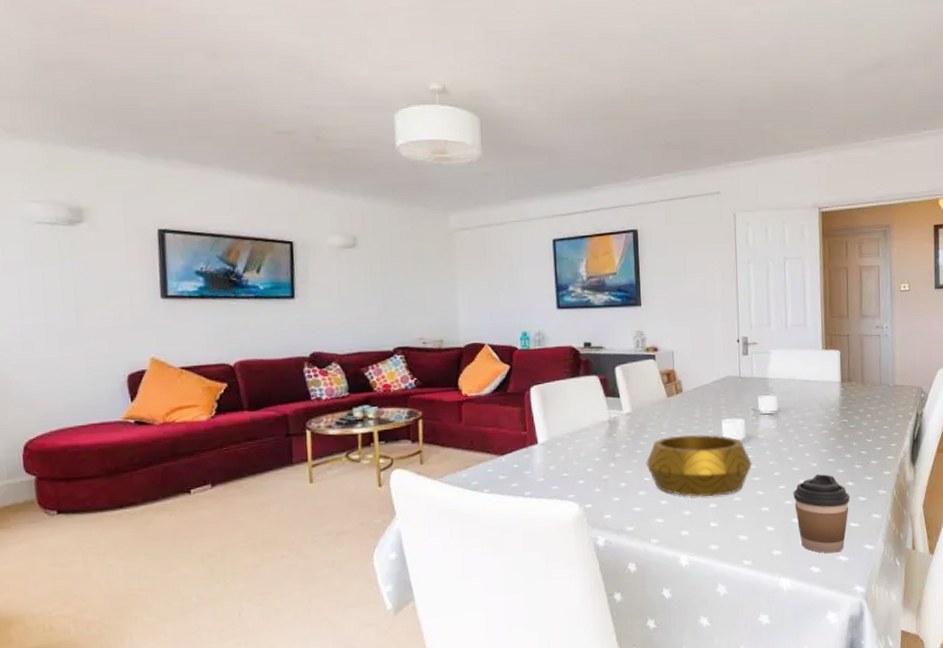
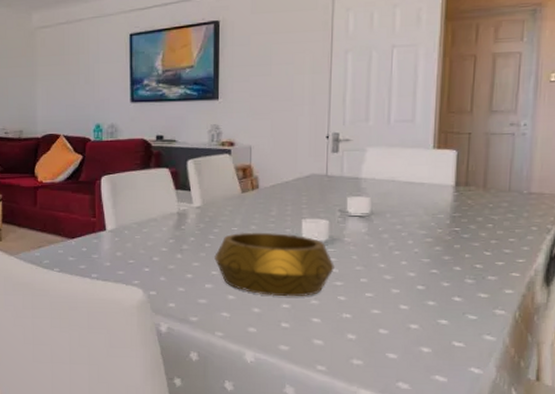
coffee cup: present [793,473,850,553] -> none [382,284,455,372]

